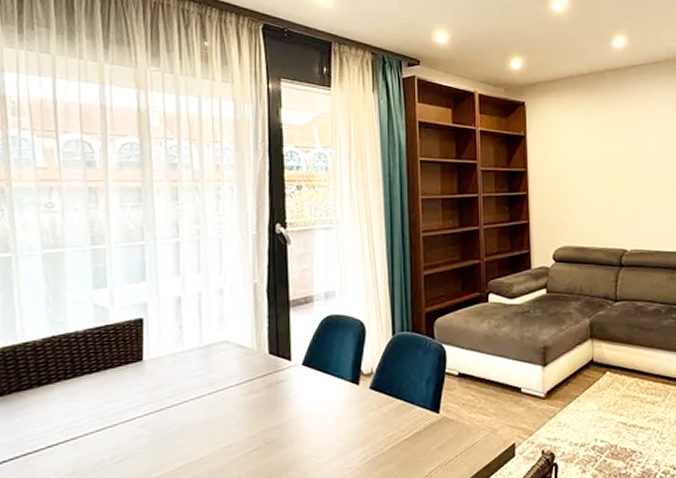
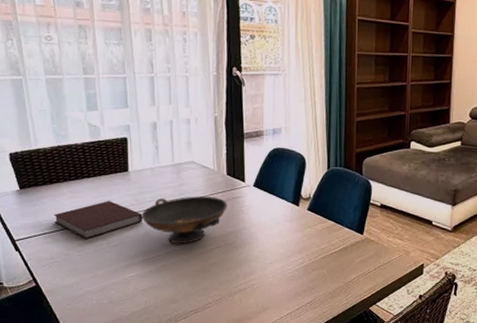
notebook: none [39,401,159,456] -> present [54,201,143,239]
decorative bowl: none [157,383,270,451] -> present [141,196,228,245]

